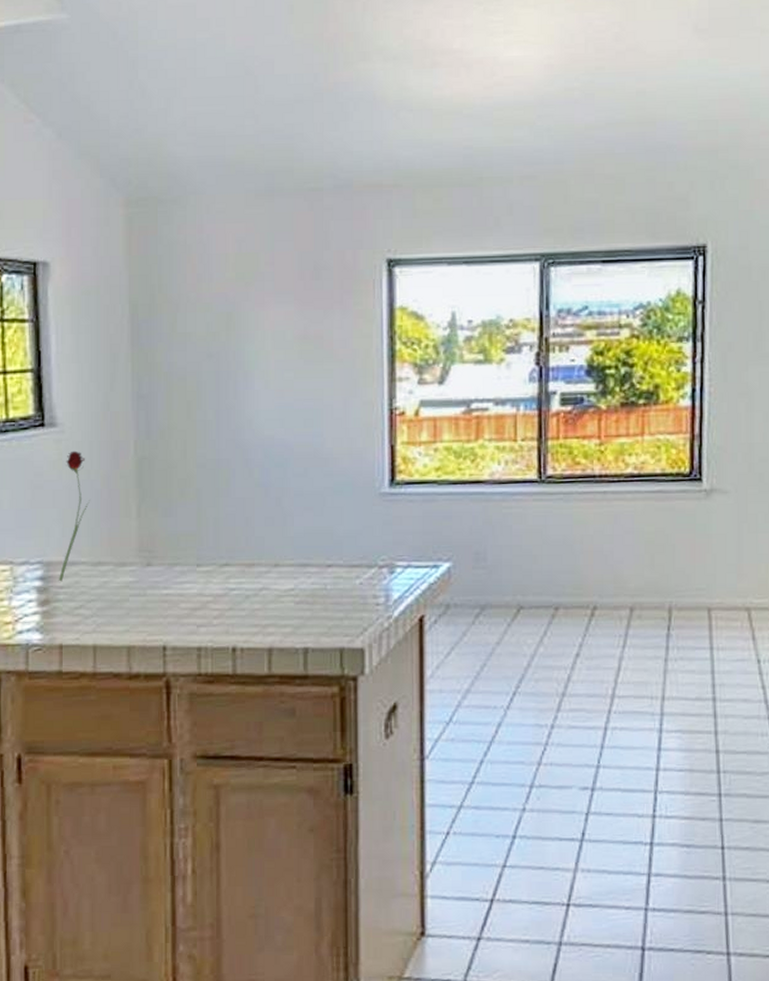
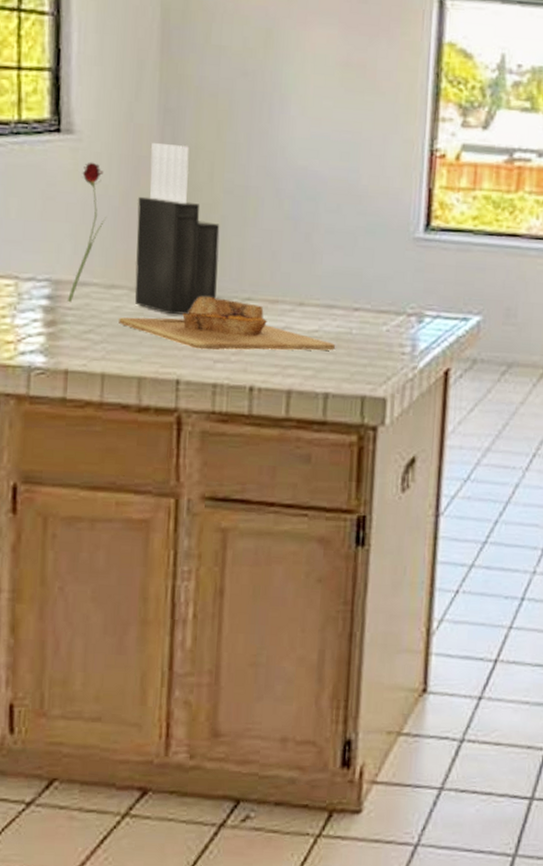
cutting board: none [107,565,312,616] -> present [119,296,336,351]
knife block: none [117,428,197,585] -> present [134,143,220,315]

